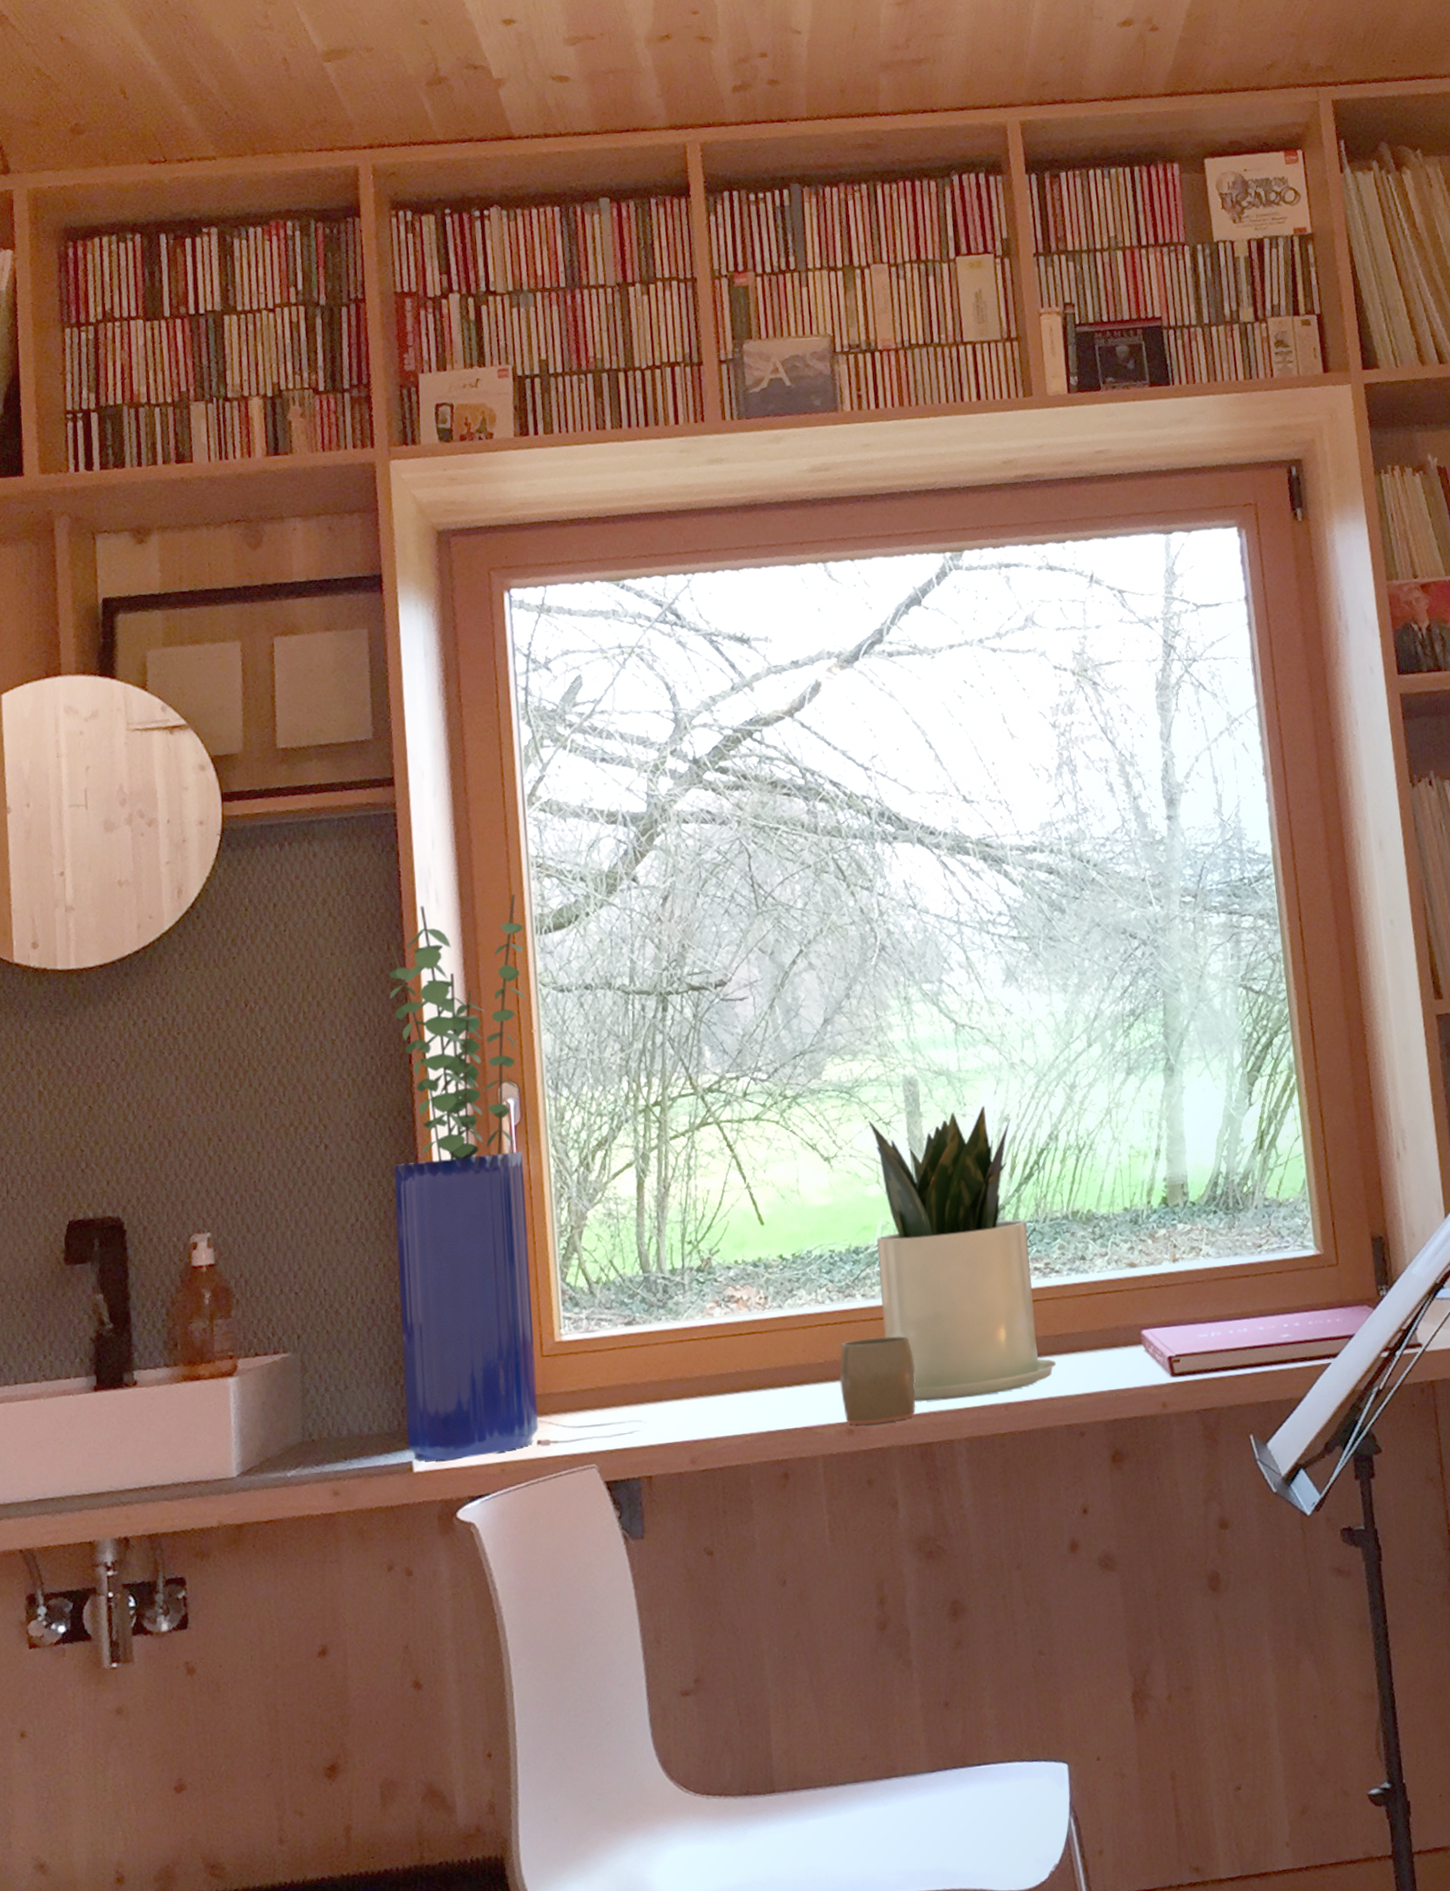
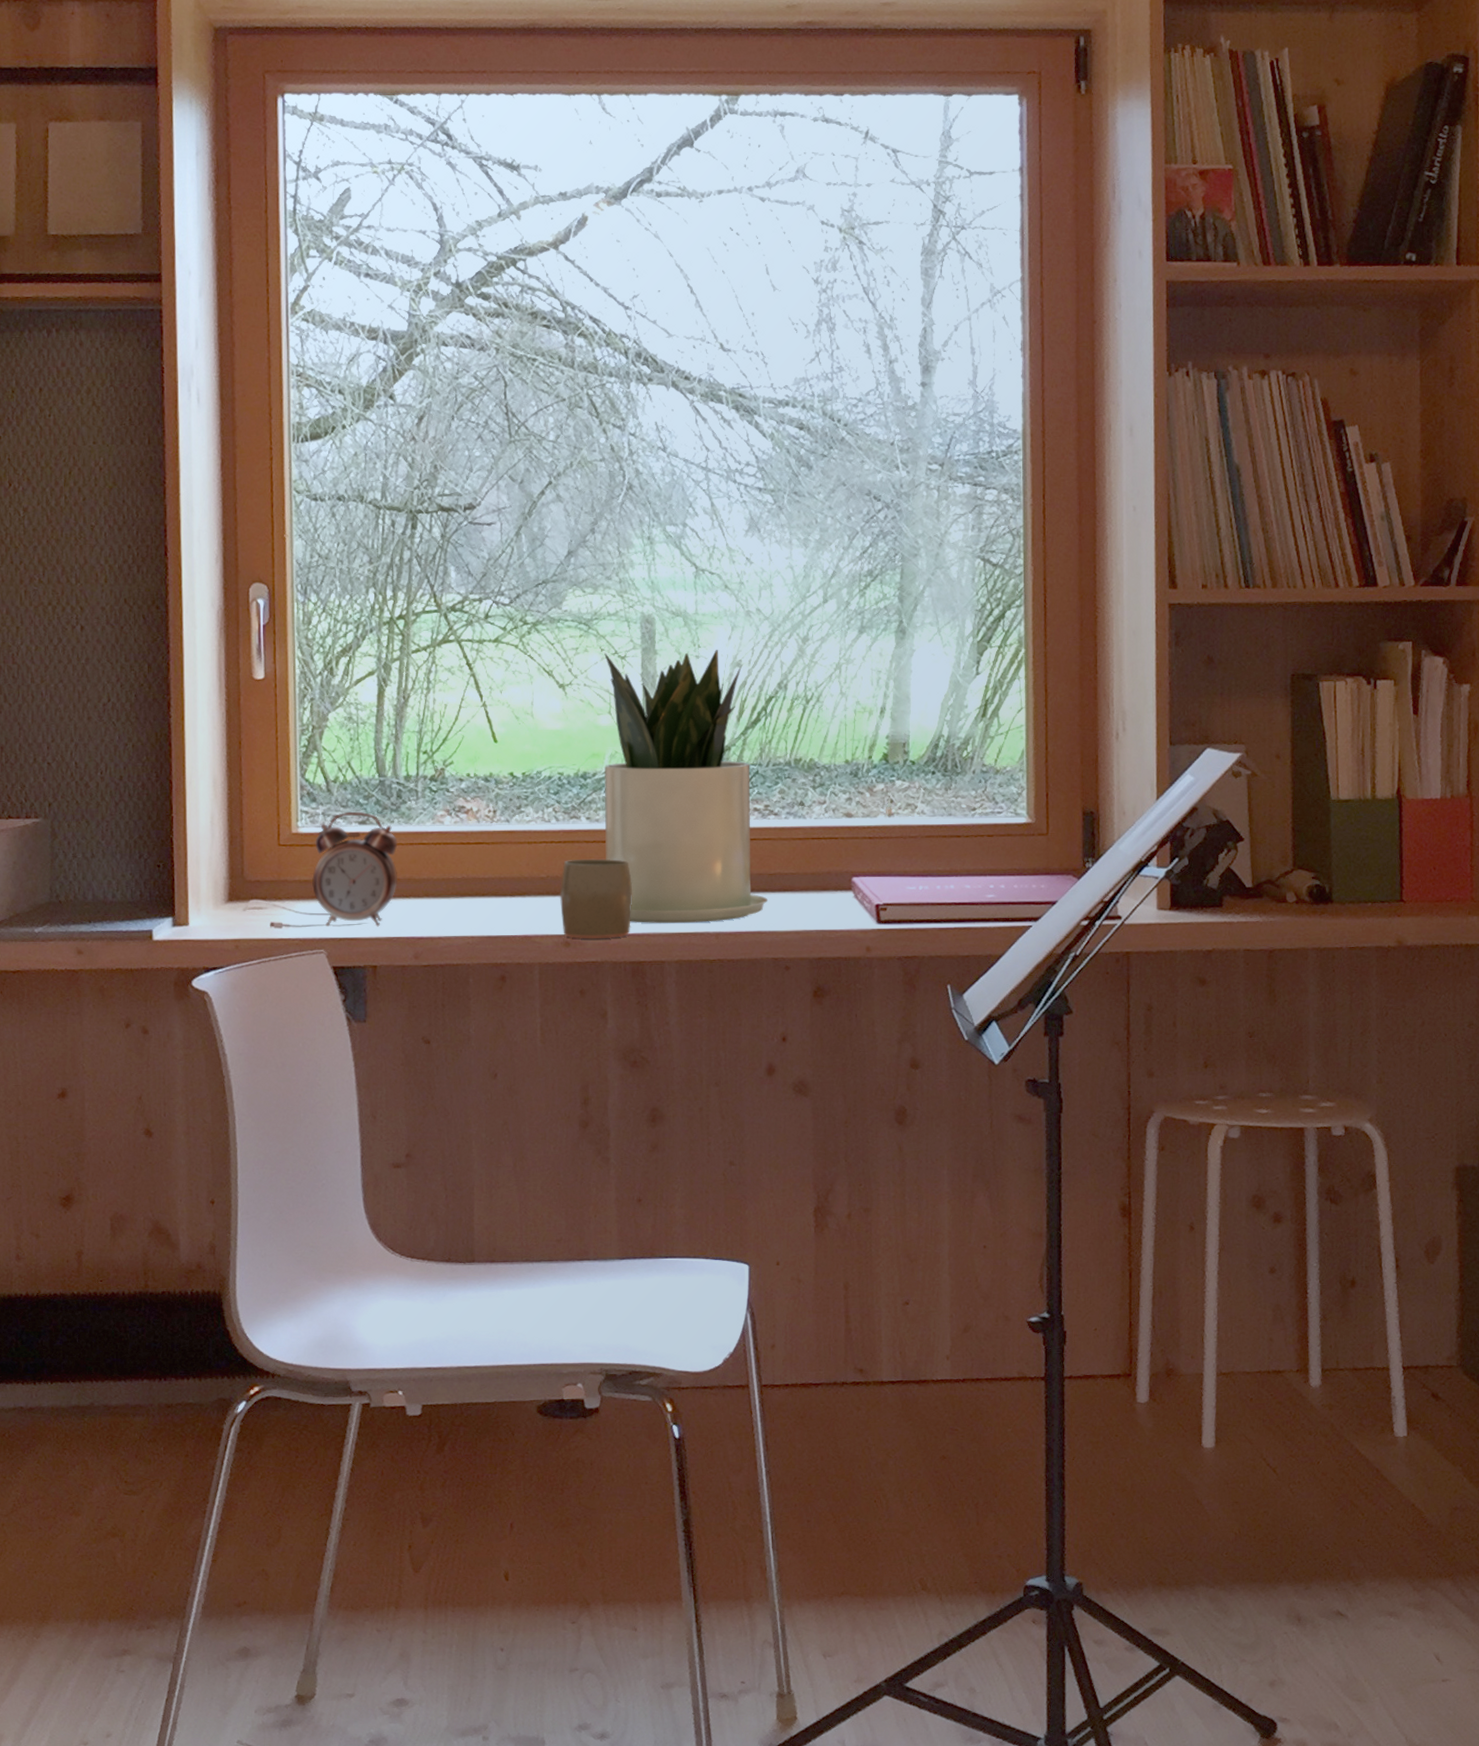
vase: present [389,894,539,1461] -> none [145,401,281,932]
alarm clock: none [579,1312,669,1439] -> present [312,811,398,927]

